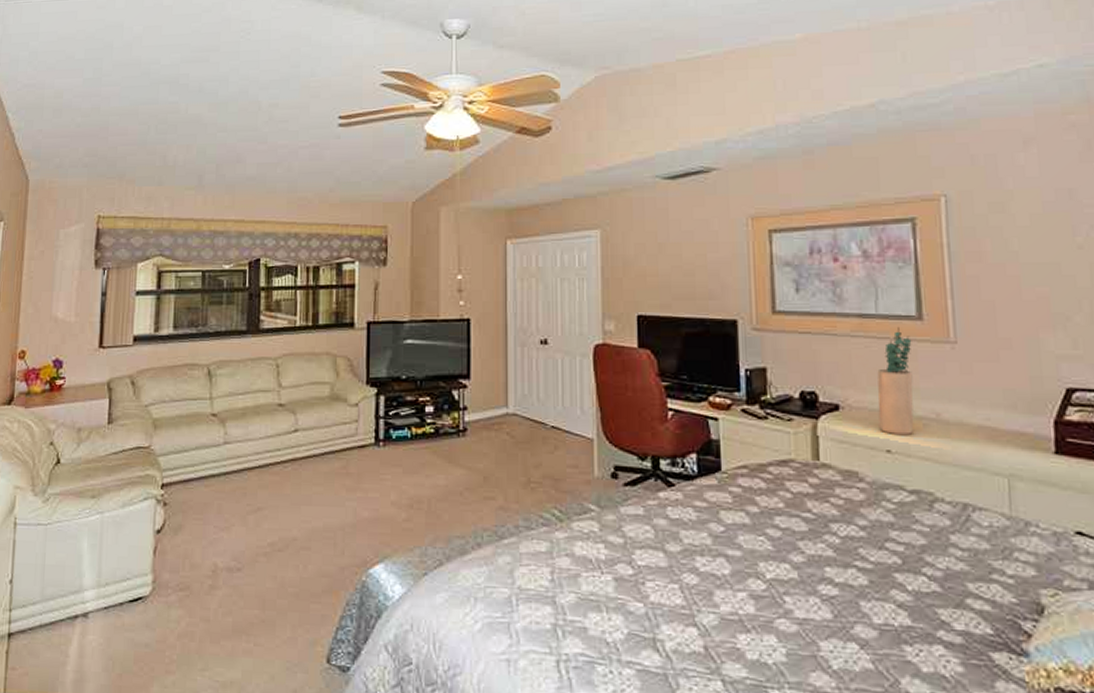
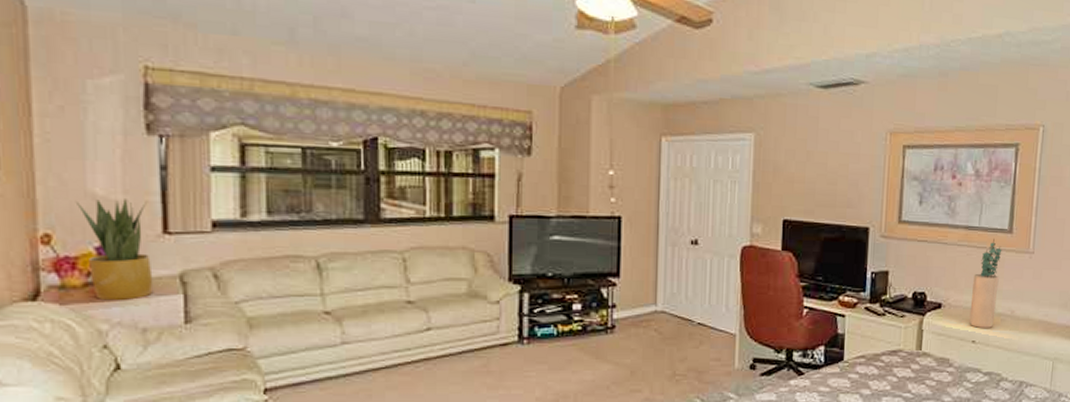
planter: none [43,321,90,405] -> present [75,199,154,301]

